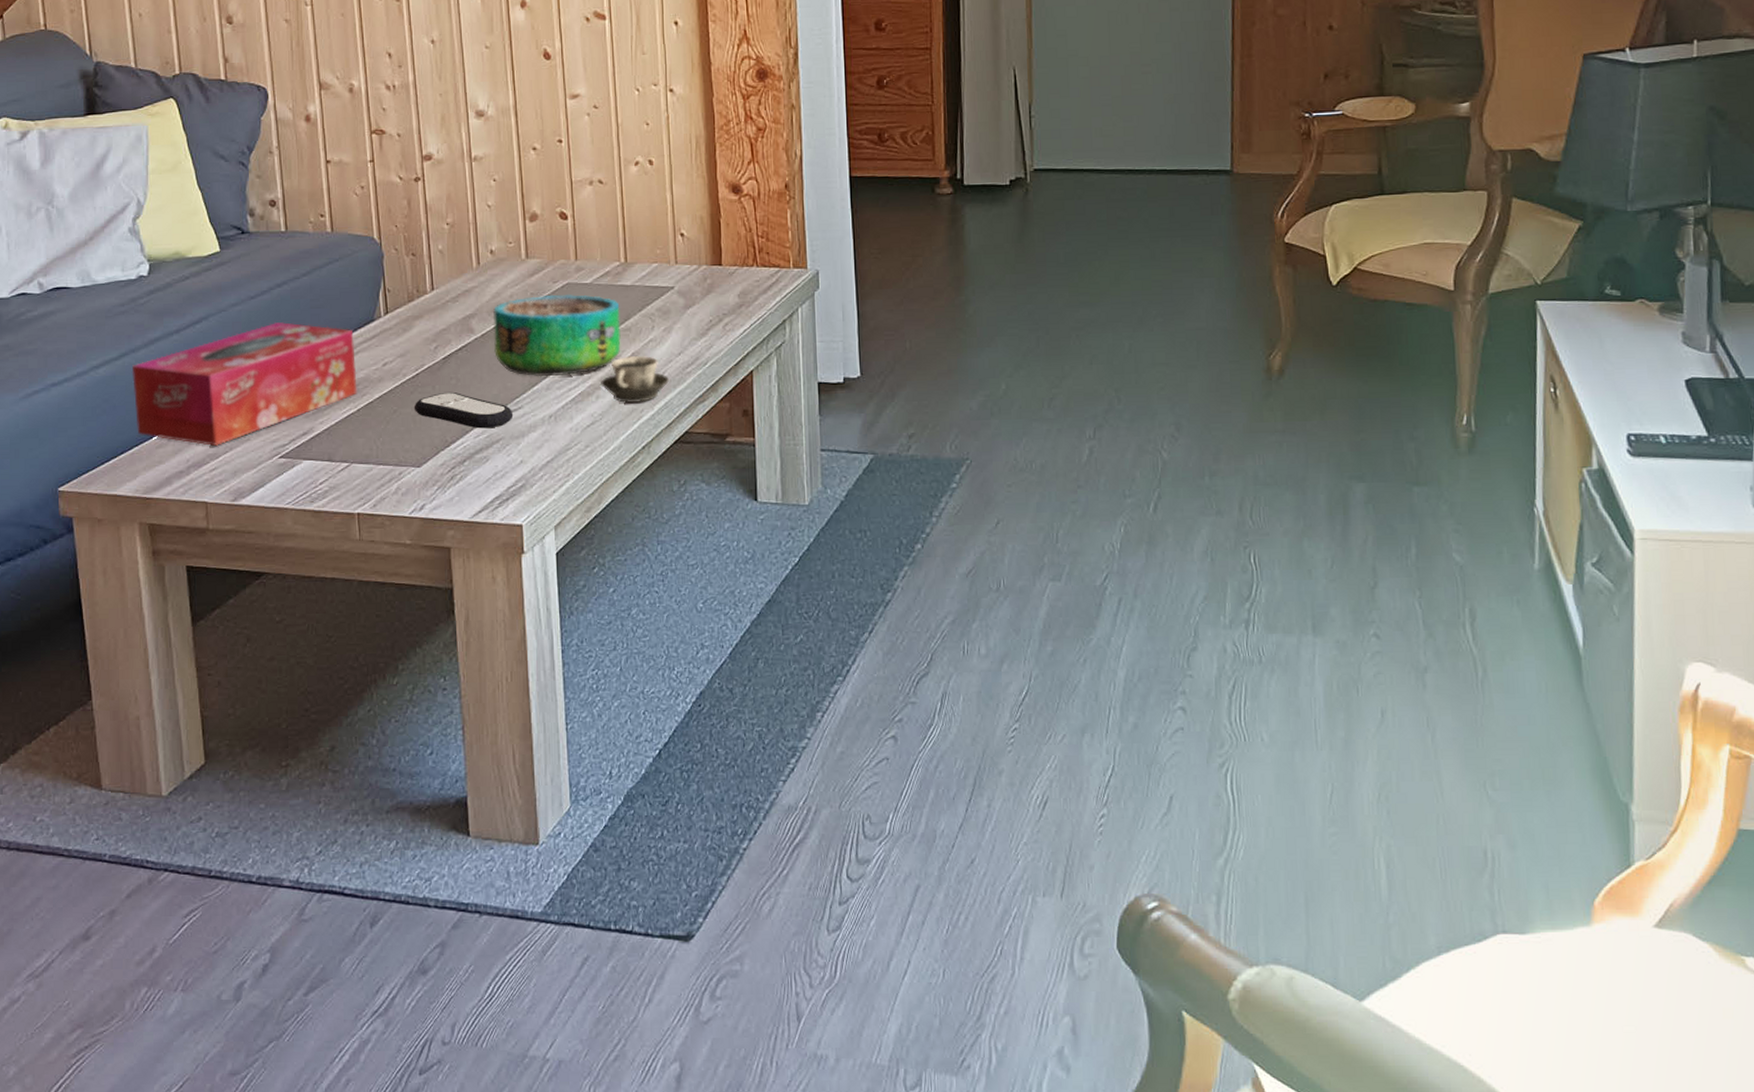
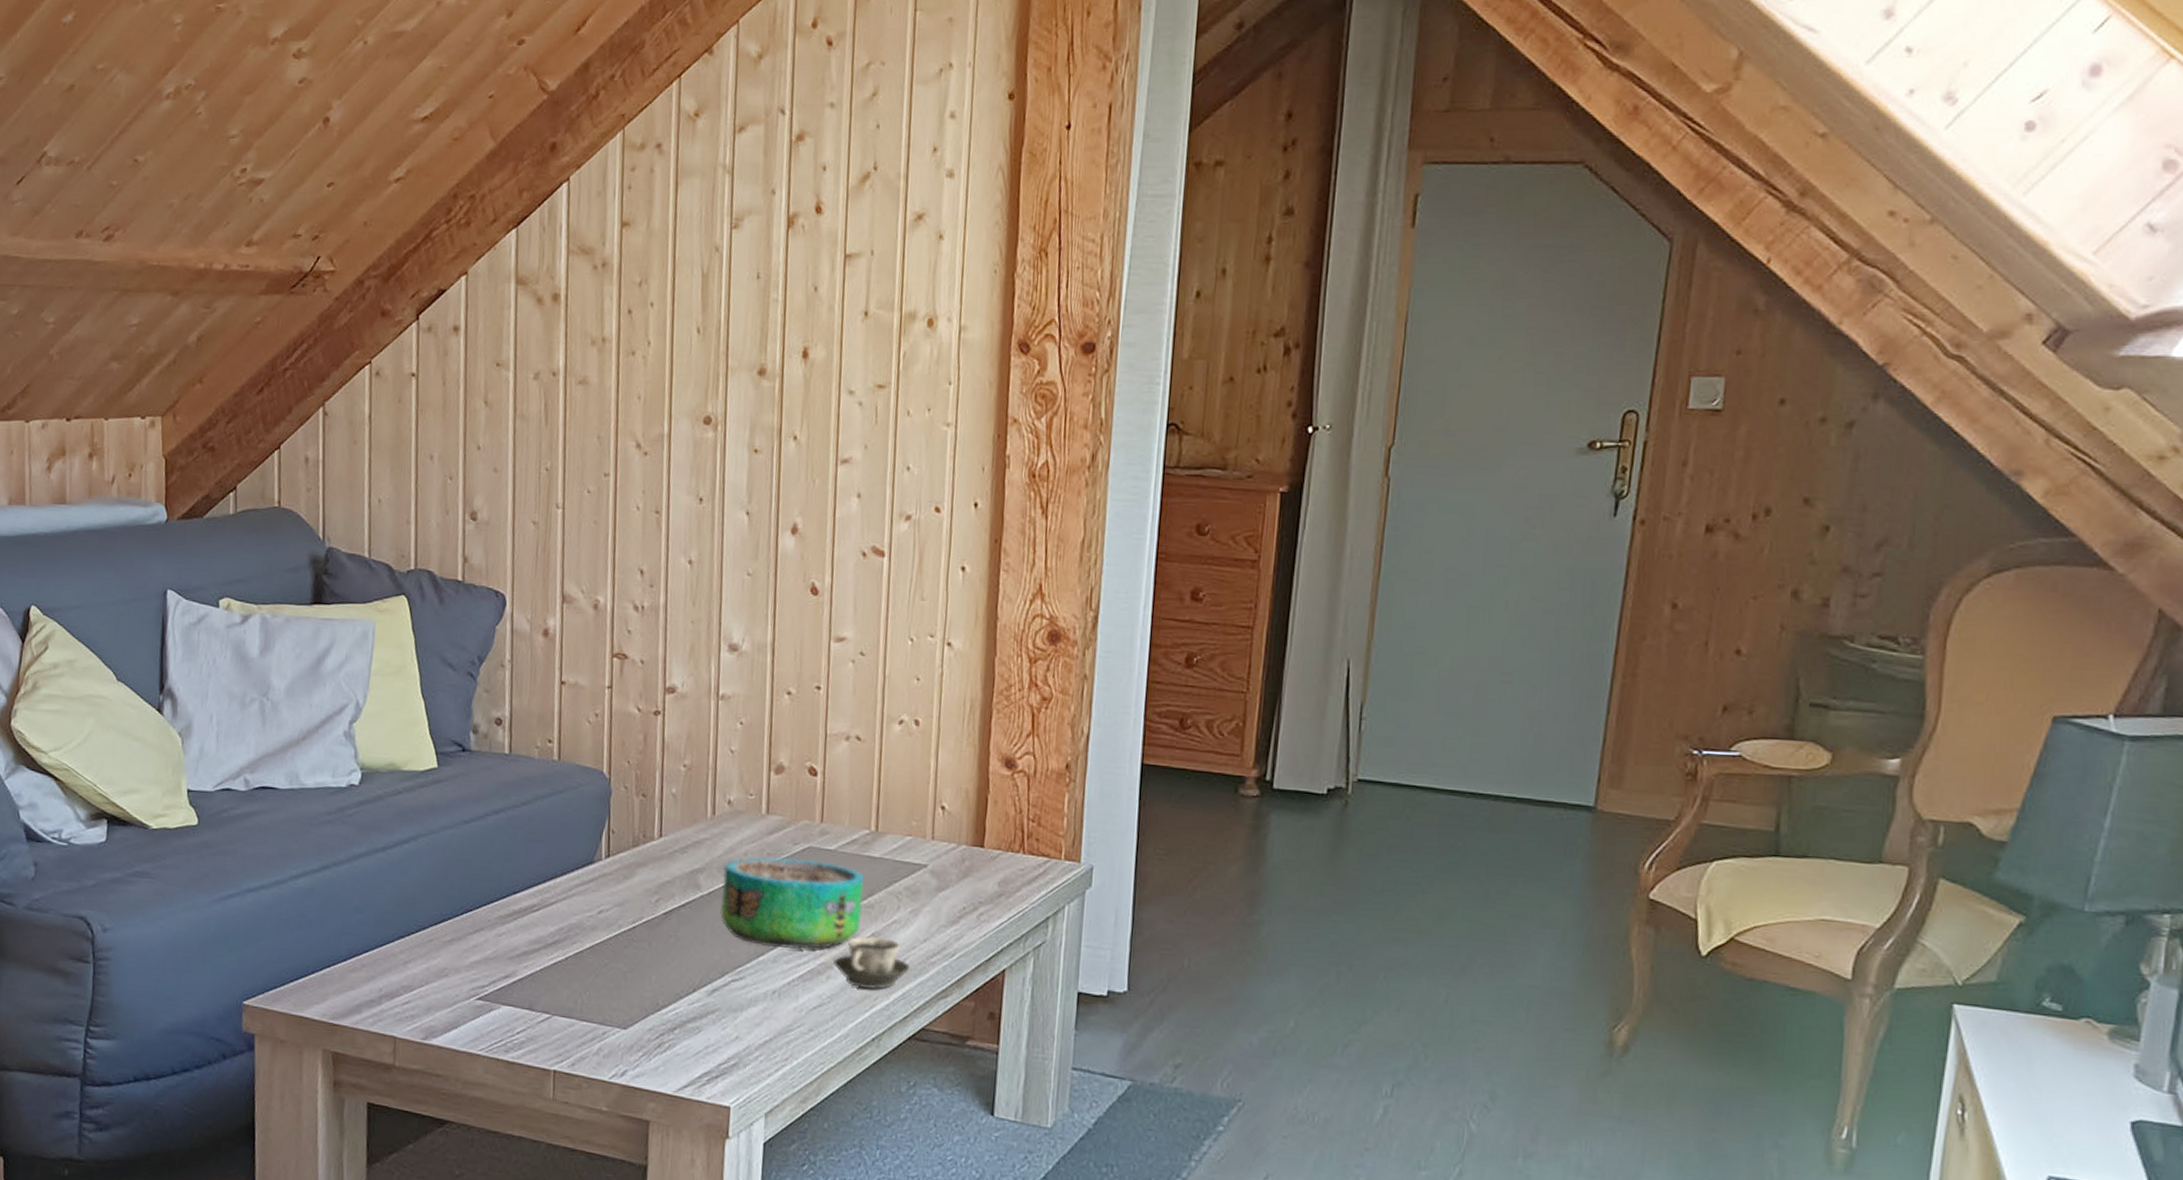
tissue box: present [131,322,357,446] -> none [330,852,570,978]
remote control: present [414,391,514,429] -> none [626,950,734,997]

